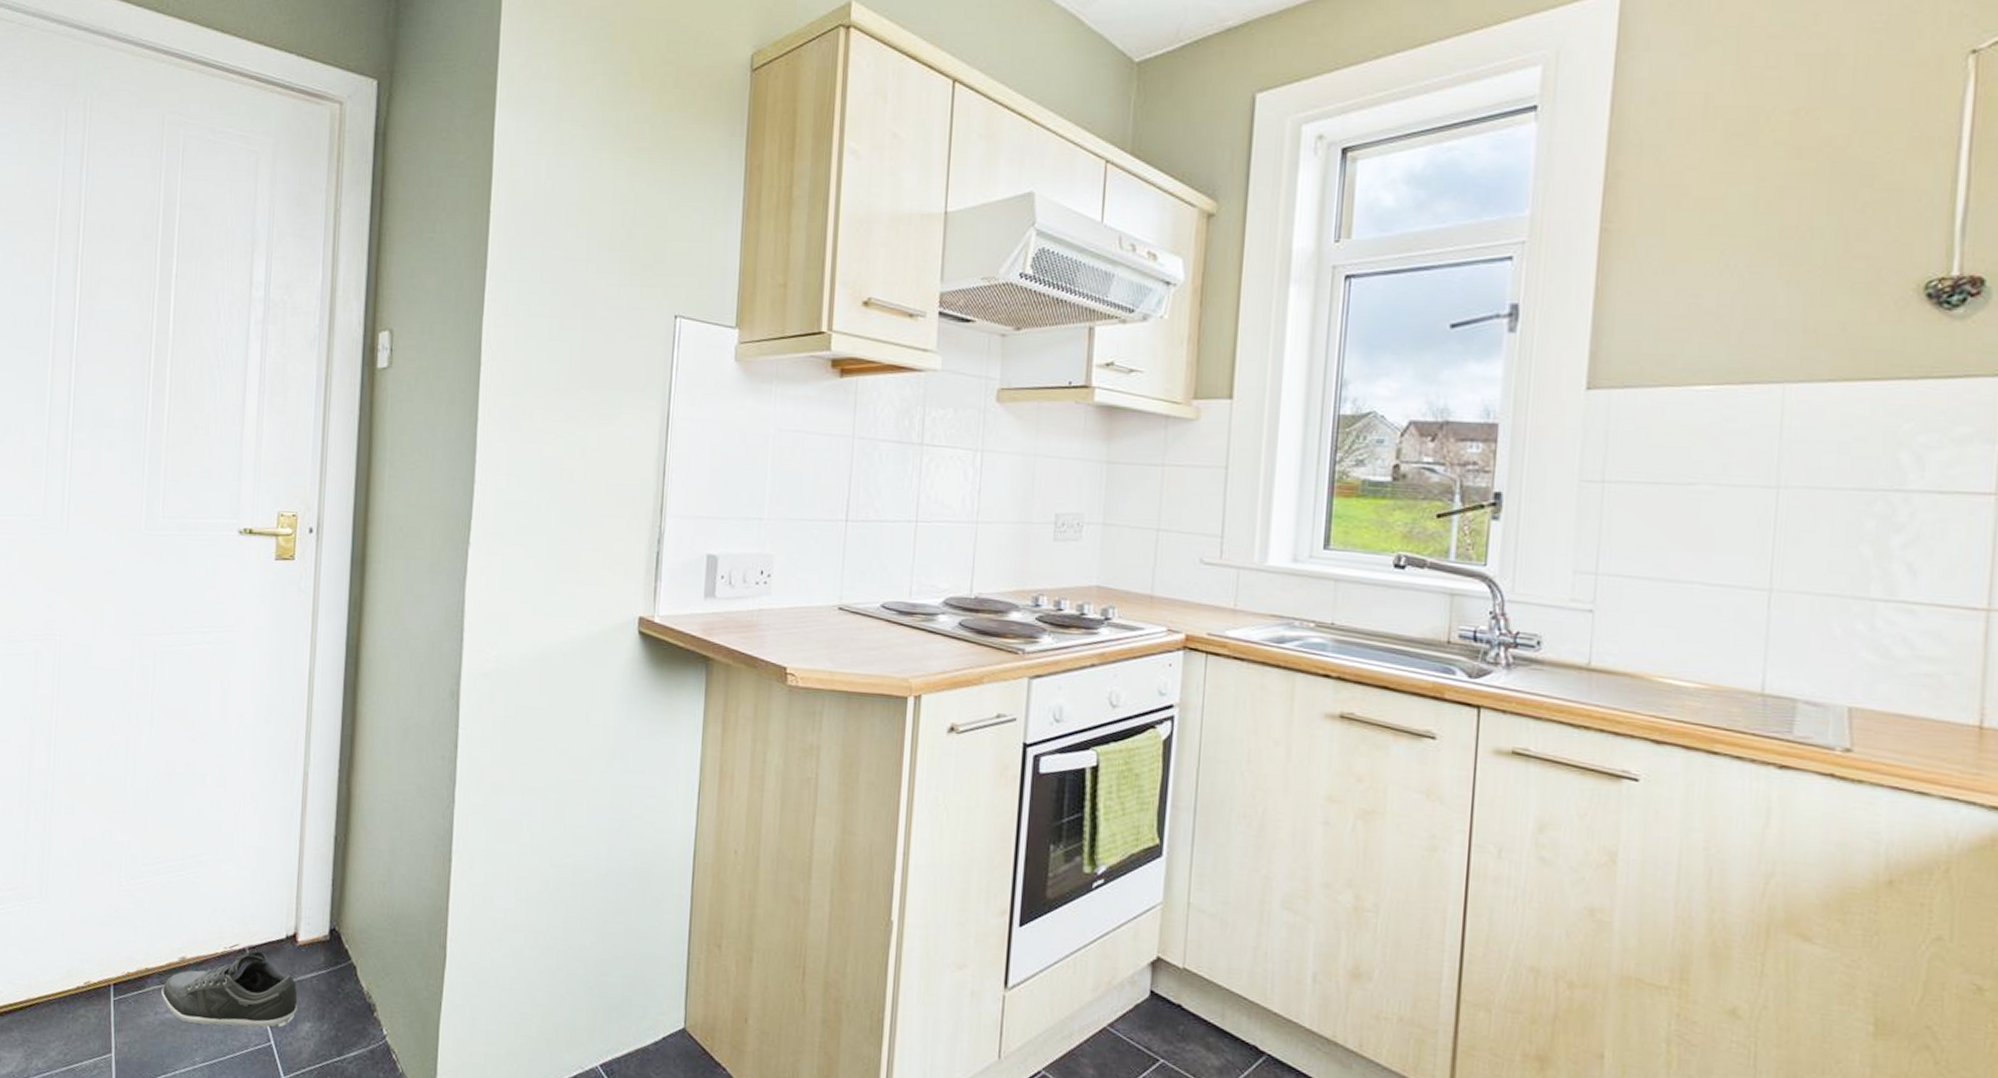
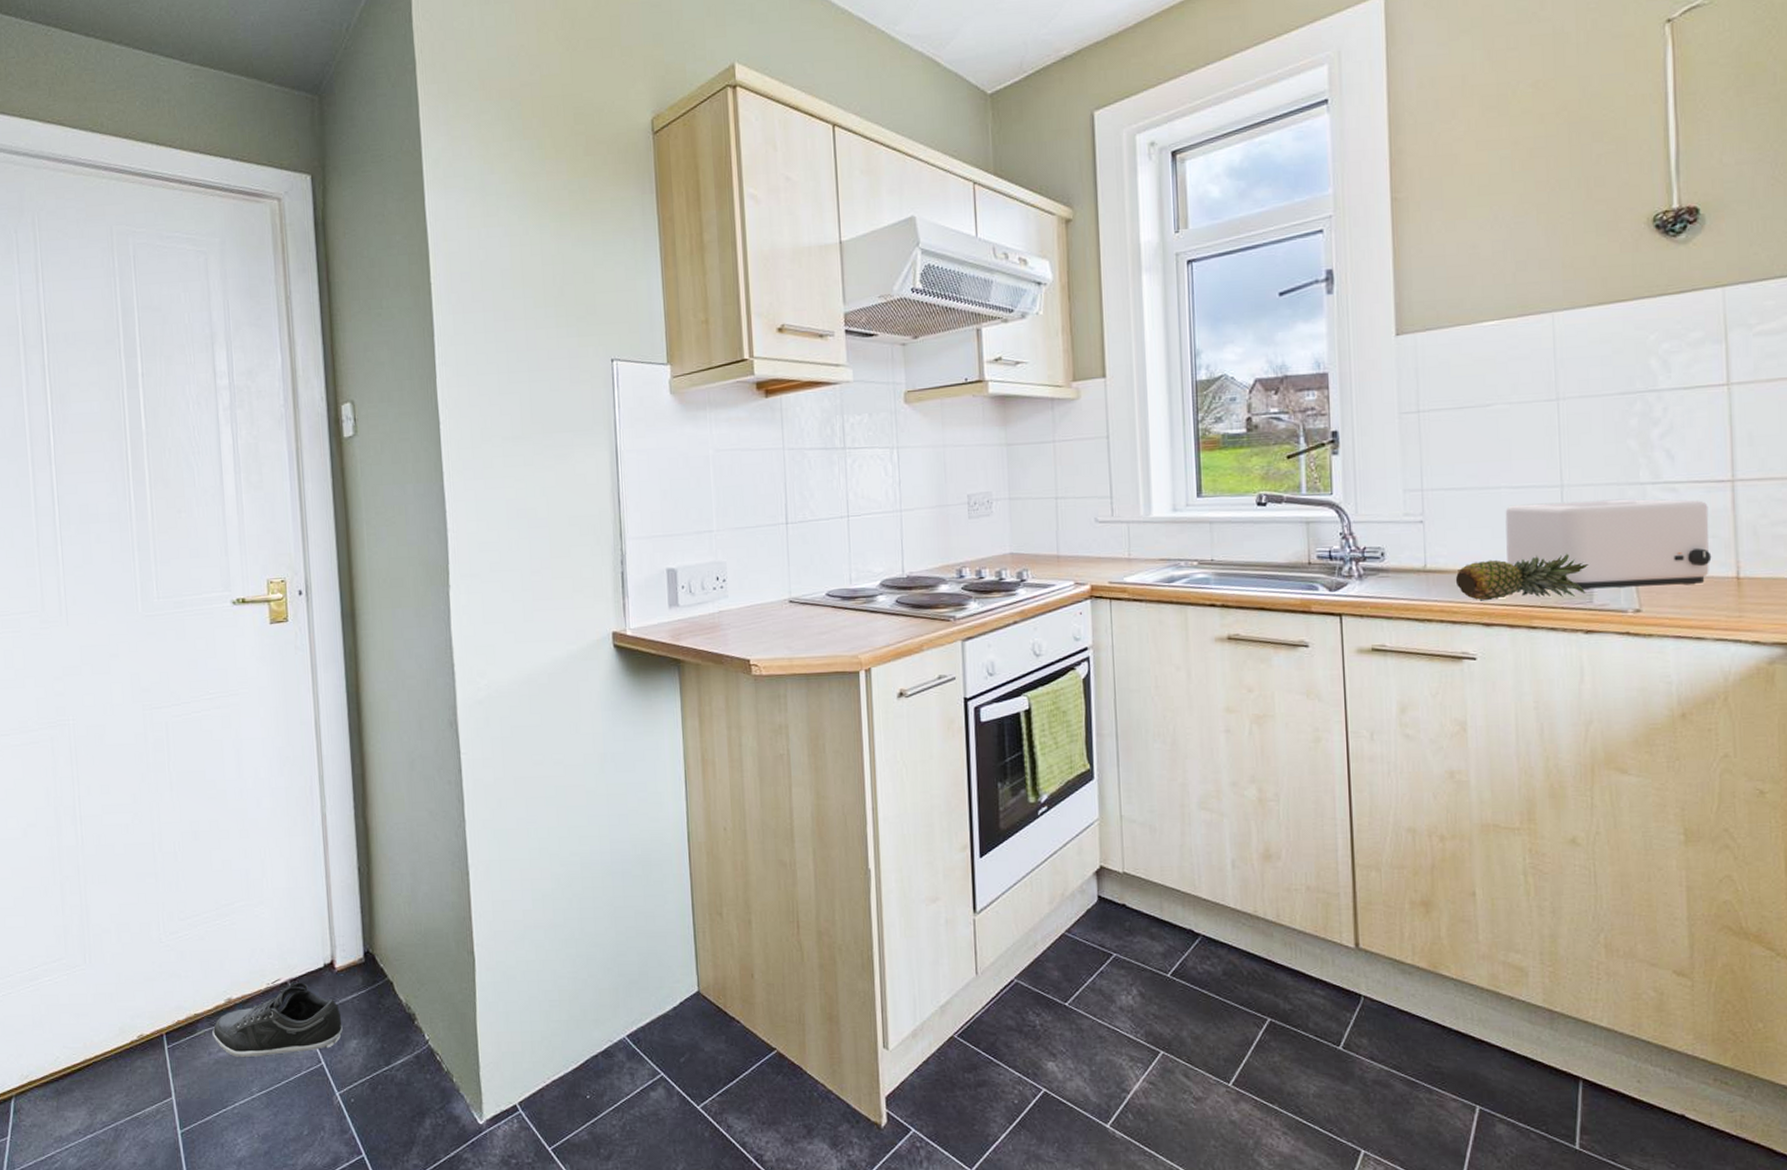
fruit: none [1624,666,1794,723] -> present [1455,553,1589,601]
toaster: none [1691,605,1953,729] -> present [1505,498,1712,591]

